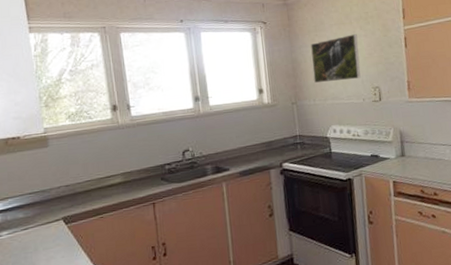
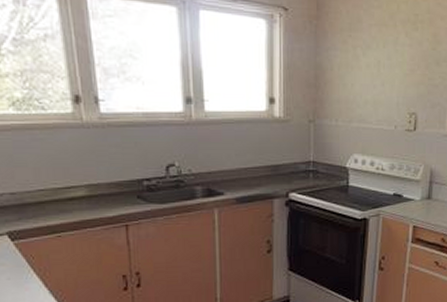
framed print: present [311,34,361,84] -> none [340,41,400,101]

